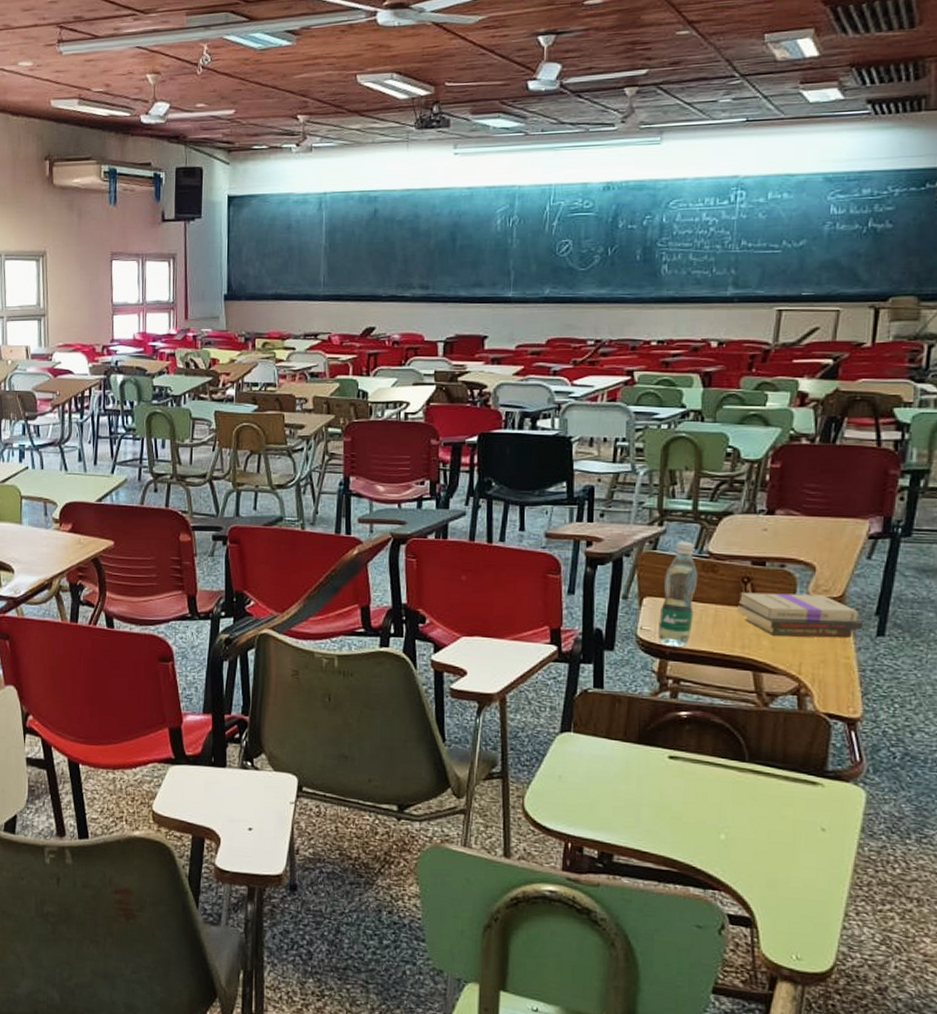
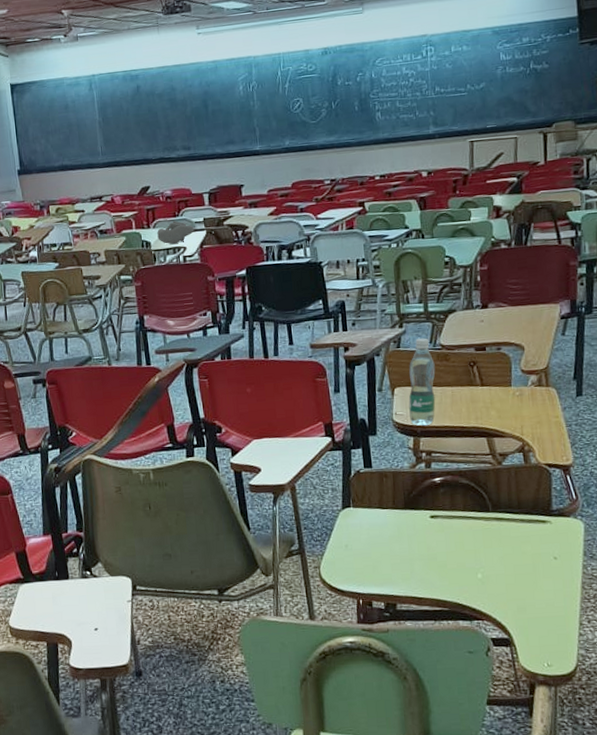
bag: none [377,370,422,398] -> present [157,220,194,245]
books: present [736,592,863,639] -> none [468,368,565,407]

